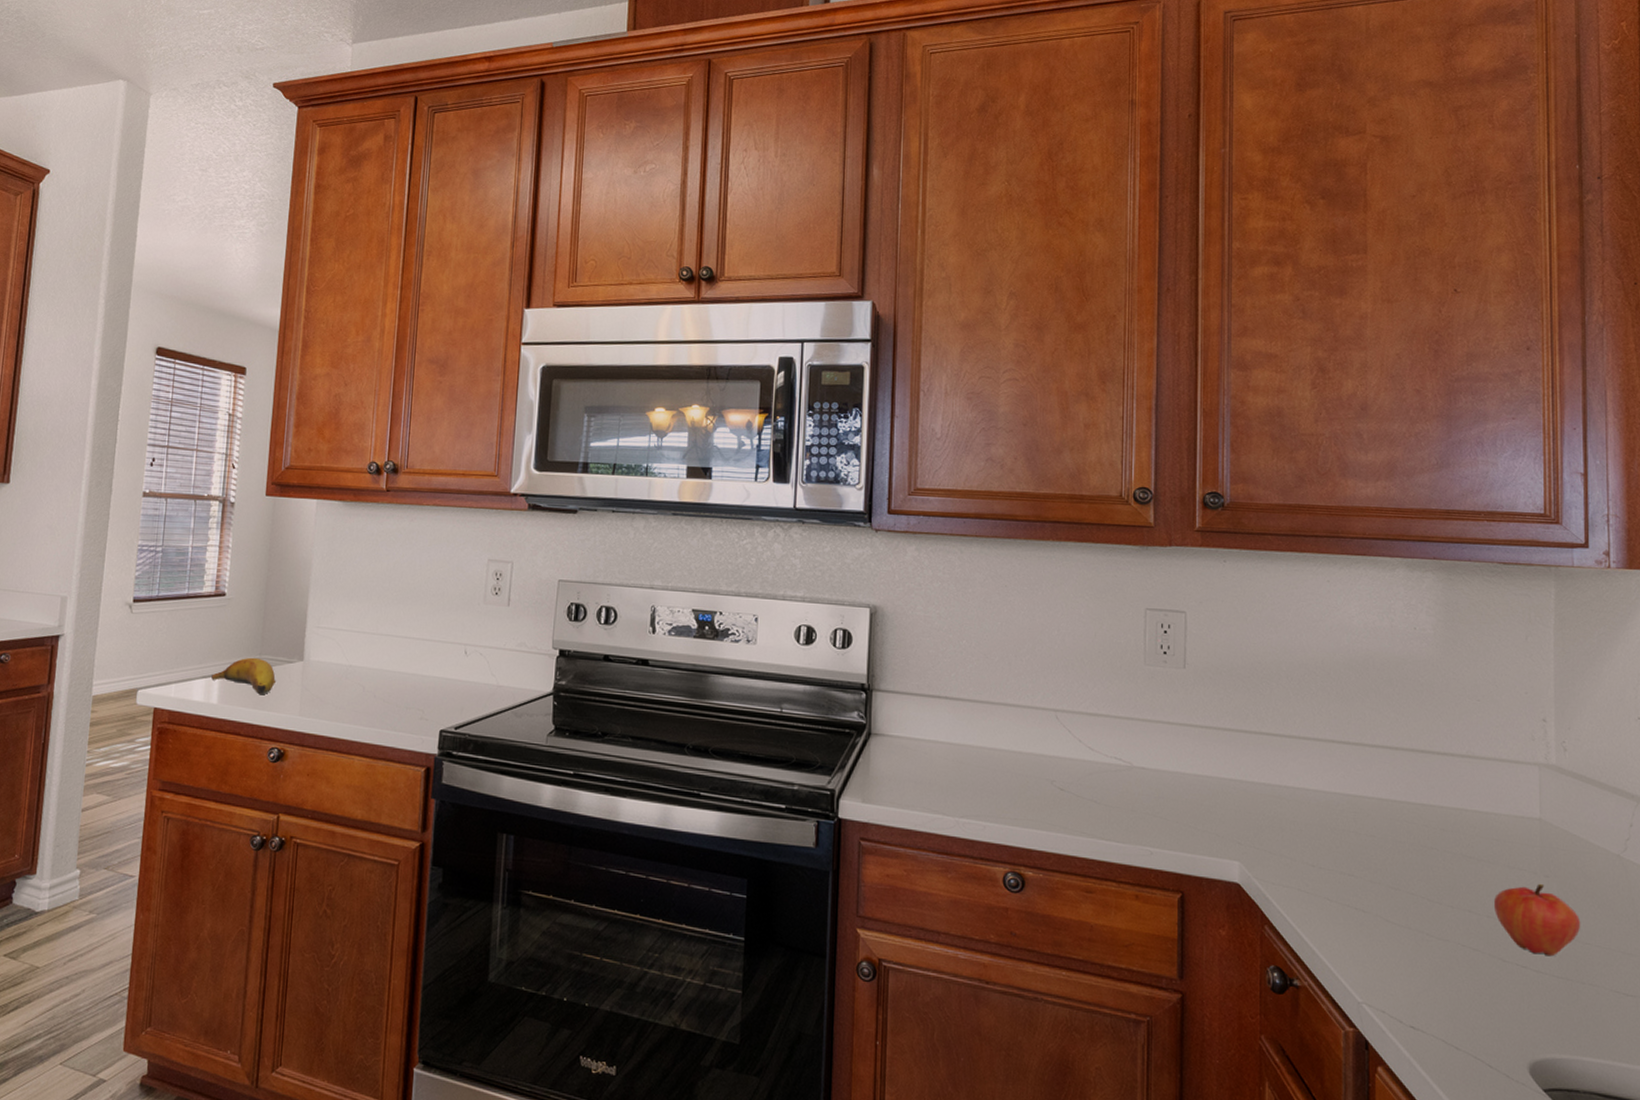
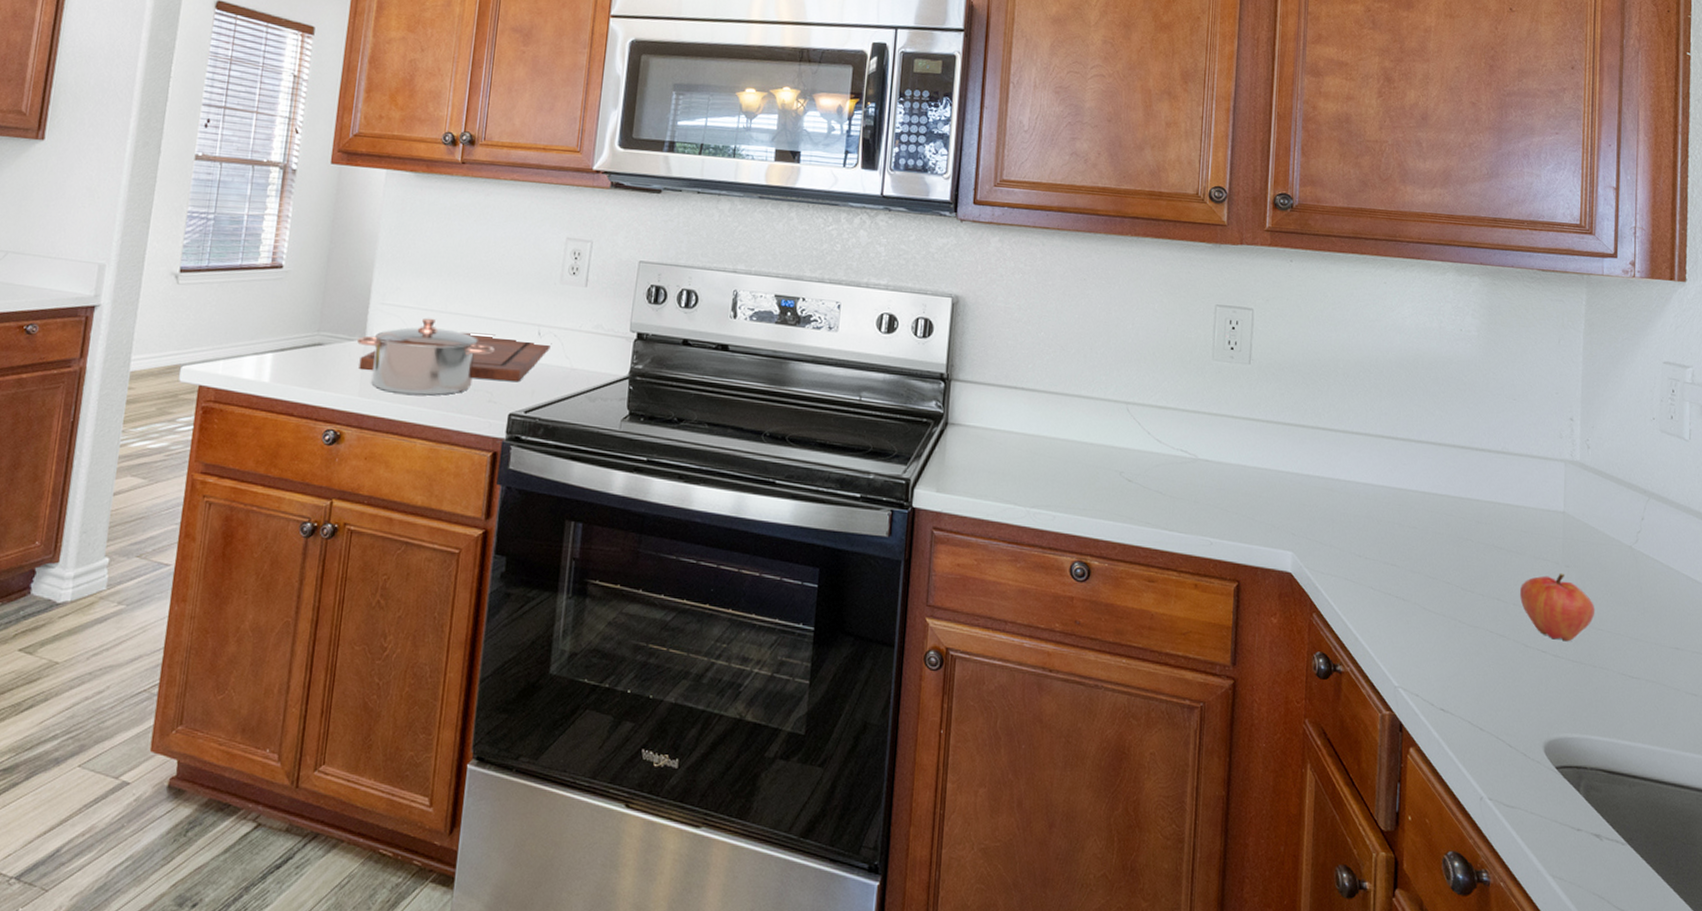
fruit: present [211,657,276,695] -> none [264,333,334,374]
cooking pot: none [295,639,424,714] -> present [356,317,494,396]
cutting board: none [298,652,477,699] -> present [359,332,551,381]

